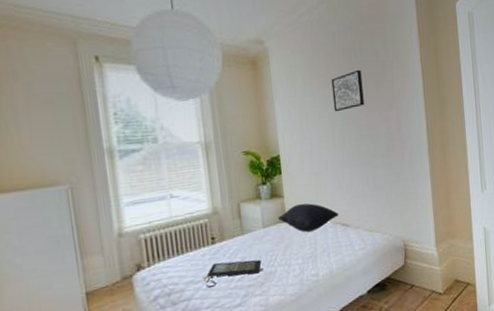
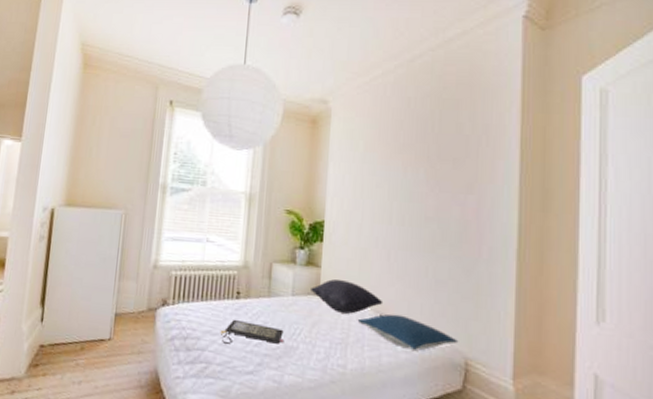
pillow: none [321,220,398,247] -> present [357,314,459,351]
wall art: present [331,69,365,112] -> none [396,141,437,186]

